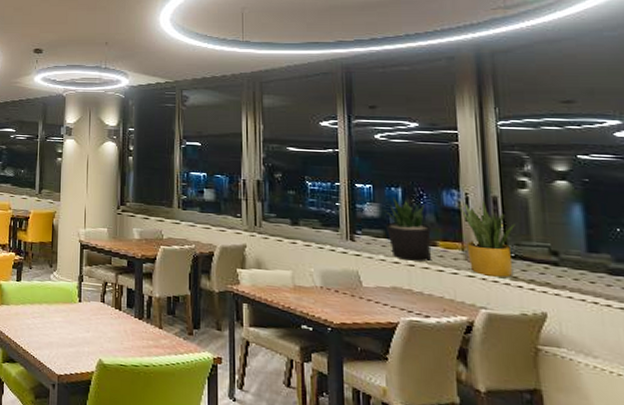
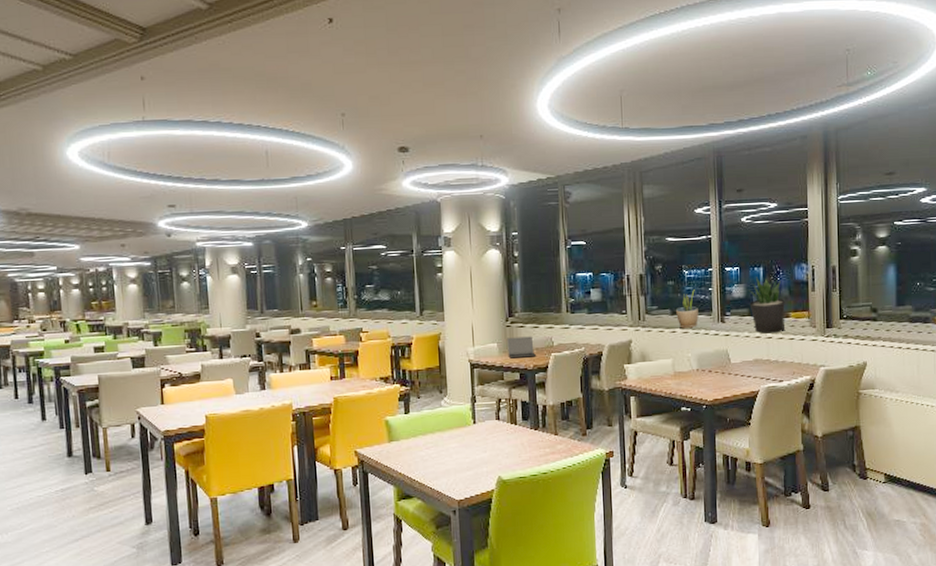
laptop: none [117,224,145,247] -> present [507,336,536,359]
potted plant: none [297,202,323,243] -> present [676,289,699,329]
planter: present [459,201,515,278] -> none [807,271,848,338]

